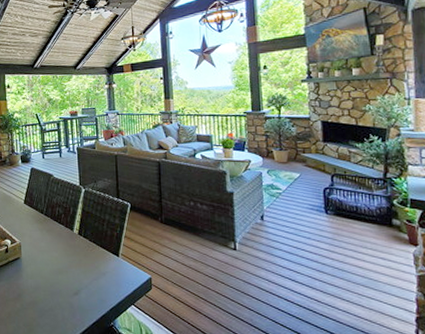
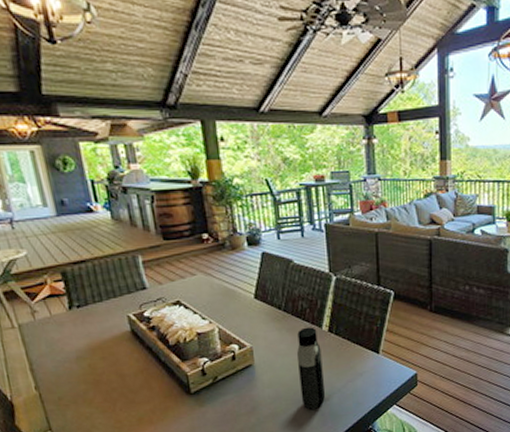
water bottle: none [53,229,75,302] -> present [296,327,325,410]

